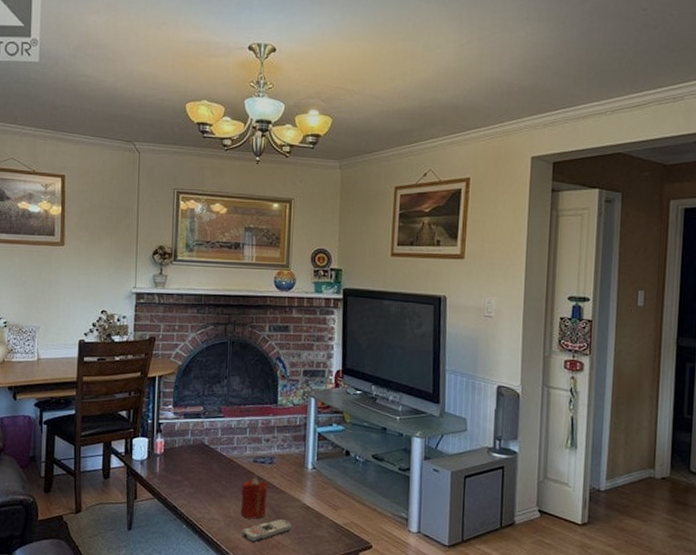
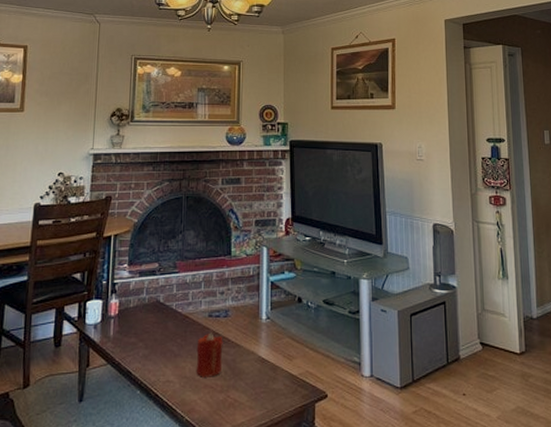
remote control: present [242,518,292,543] -> none [197,374,248,404]

